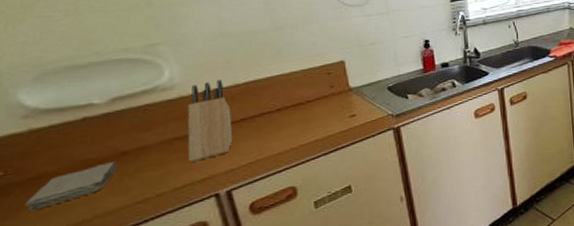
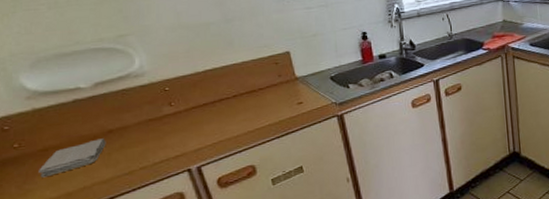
knife block: present [187,79,233,162] -> none [157,68,198,141]

